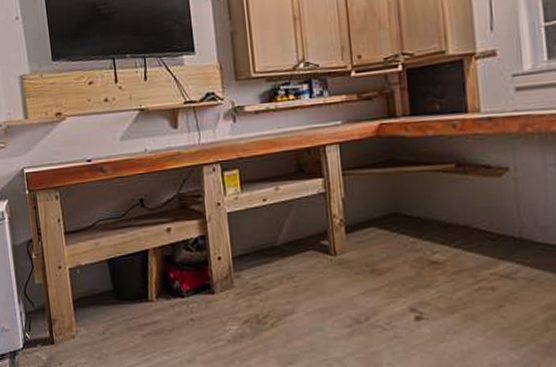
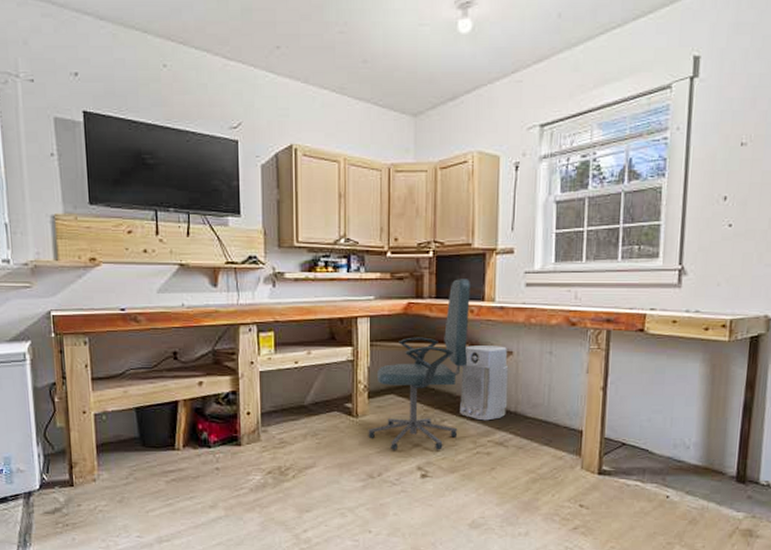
office chair: none [349,90,455,290] -> present [368,279,470,450]
air purifier: none [450,162,510,250] -> present [459,345,509,421]

